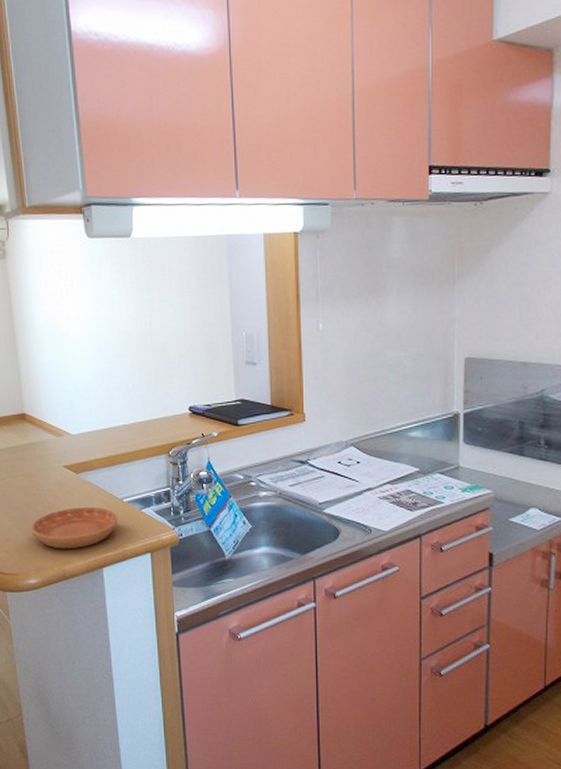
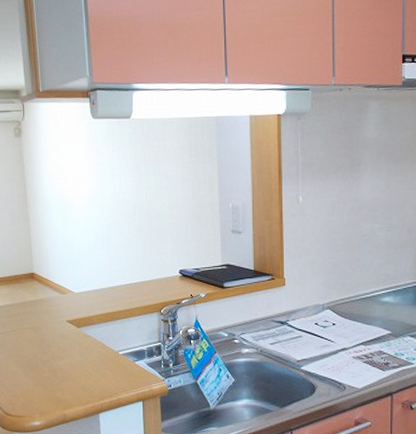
saucer: present [31,507,118,549] -> none [37,358,114,396]

